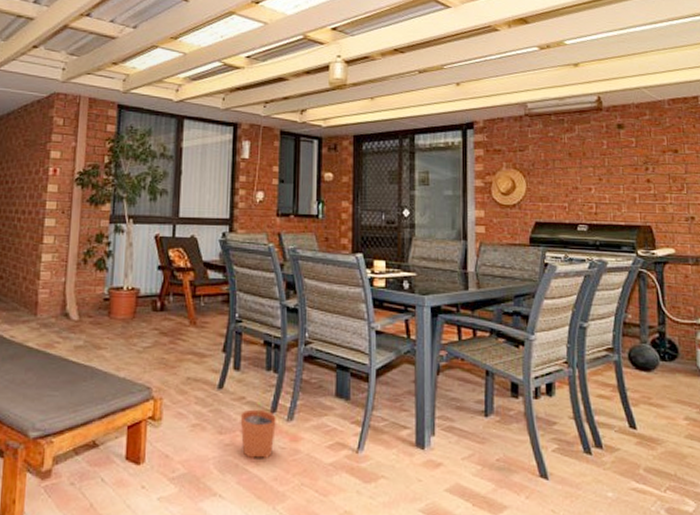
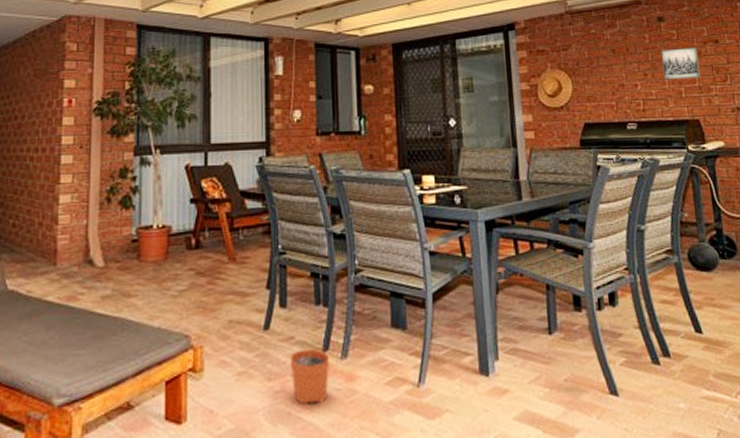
wall art: none [618,155,656,186] -> present [660,47,701,80]

